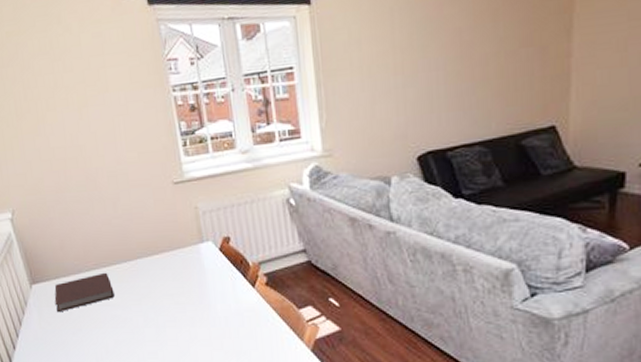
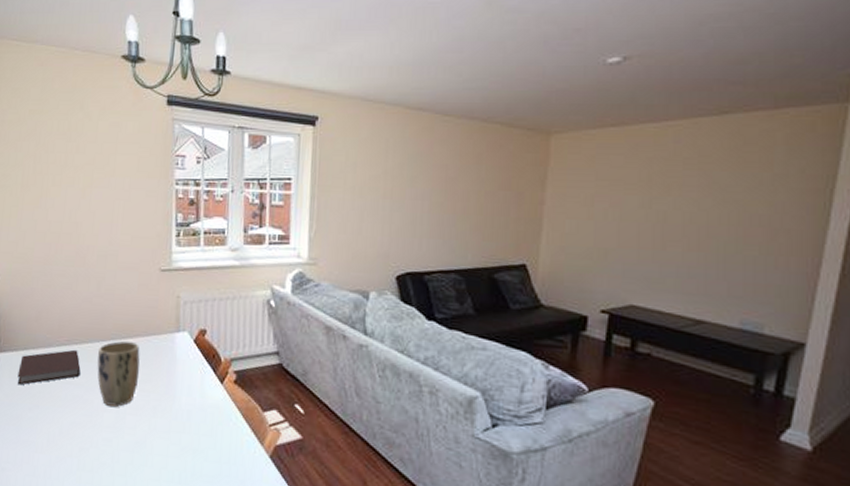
plant pot: none [127,257,172,321] -> present [97,341,140,407]

